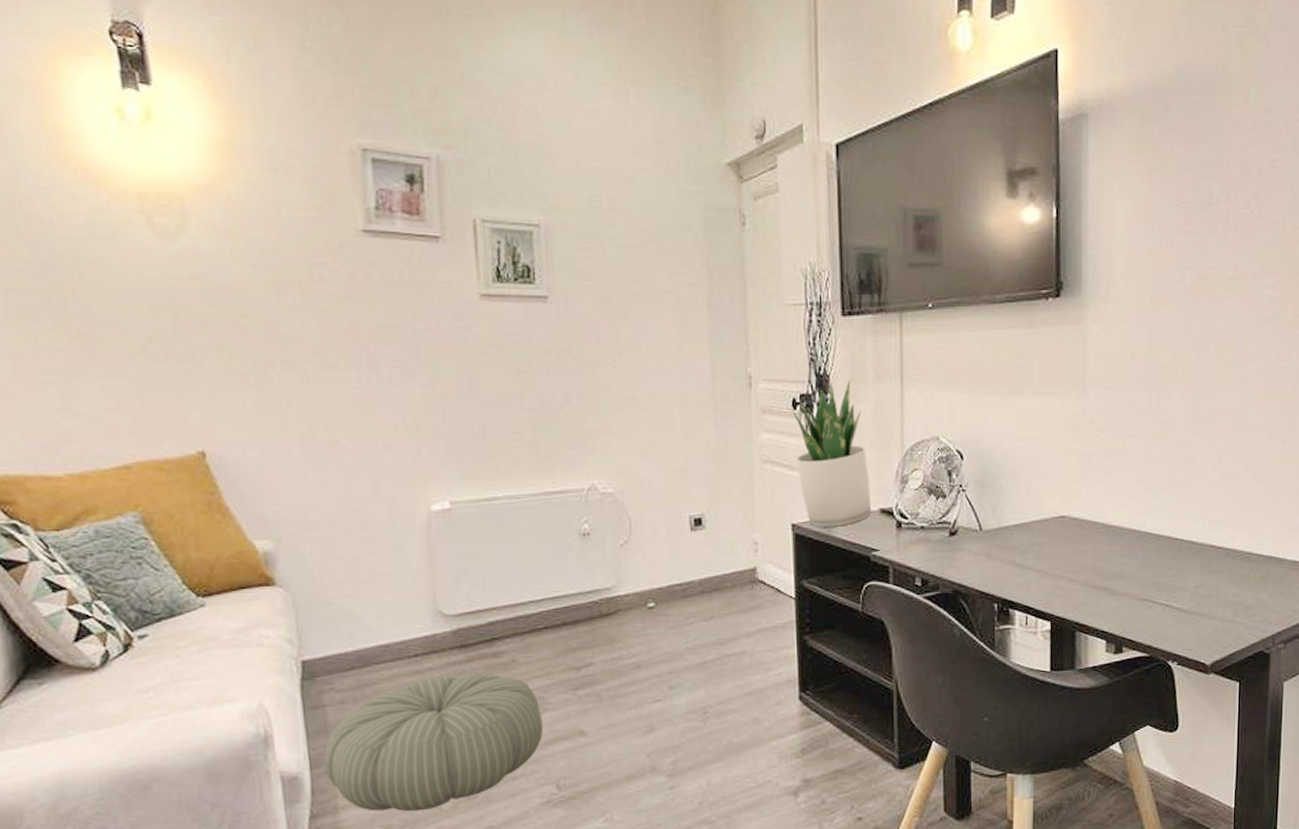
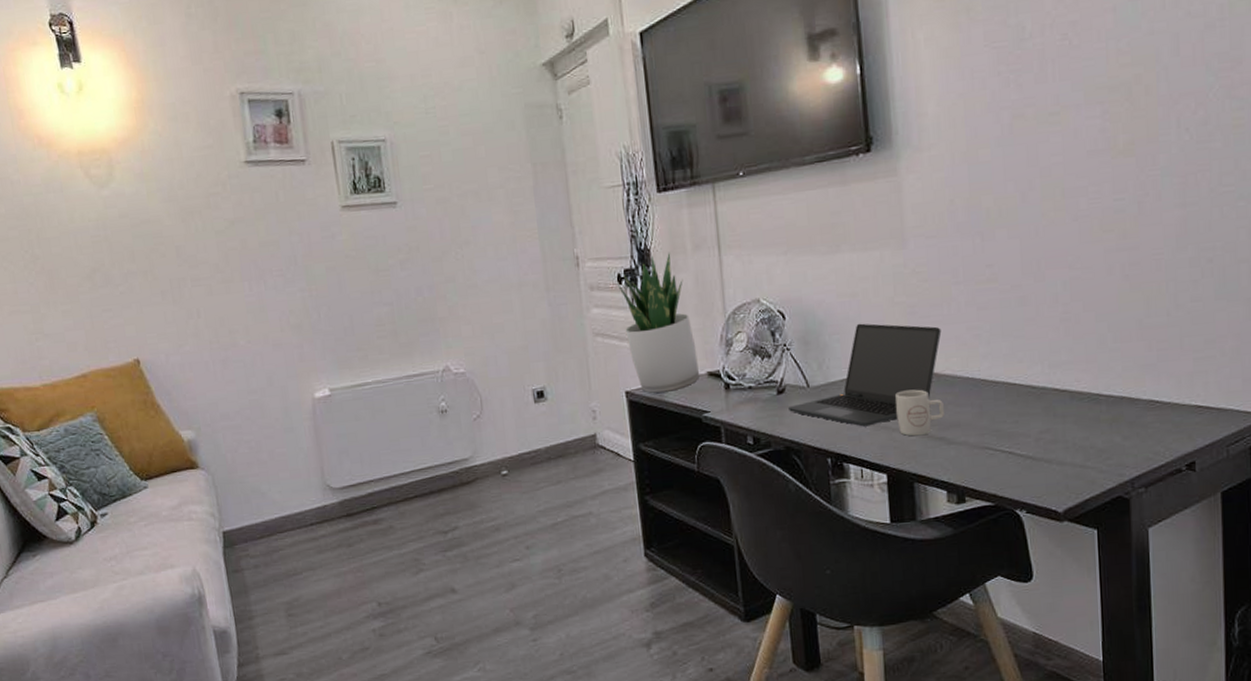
pouf: present [324,672,544,812] -> none [245,538,420,661]
laptop: none [960,469,1113,573] -> present [788,323,942,427]
mug: none [1063,539,1111,585] -> present [895,389,945,437]

